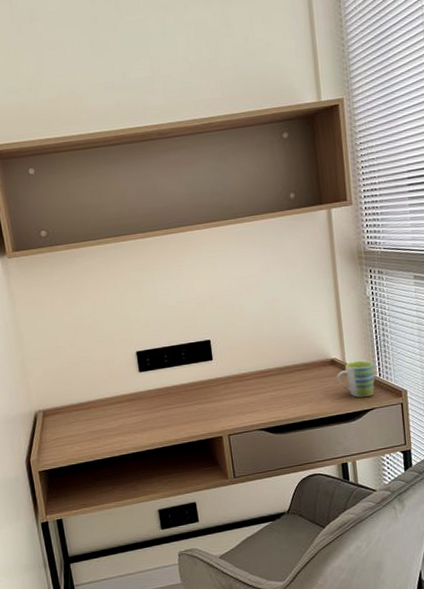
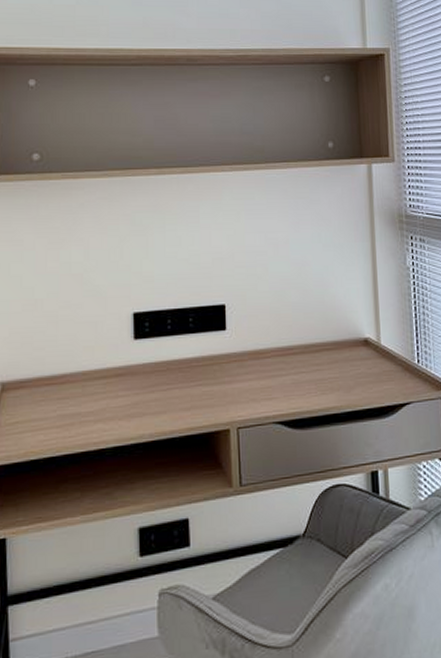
mug: present [337,360,376,398] -> none [370,342,414,388]

